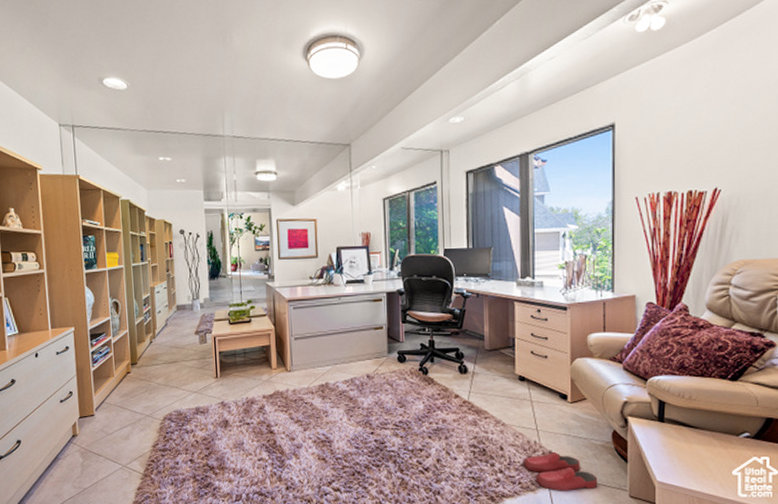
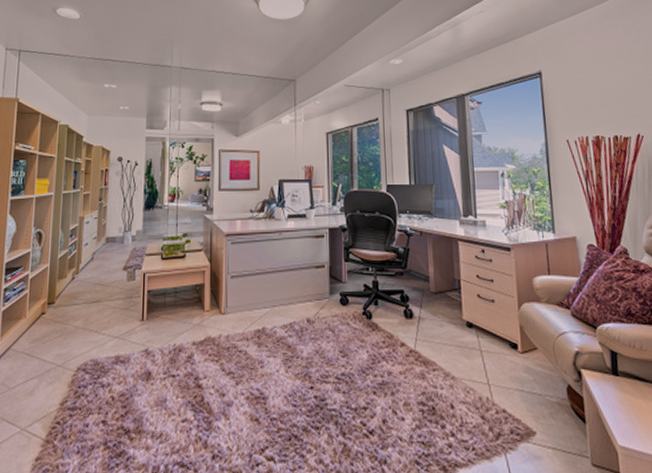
slippers: present [522,451,598,491] -> none [475,410,557,459]

